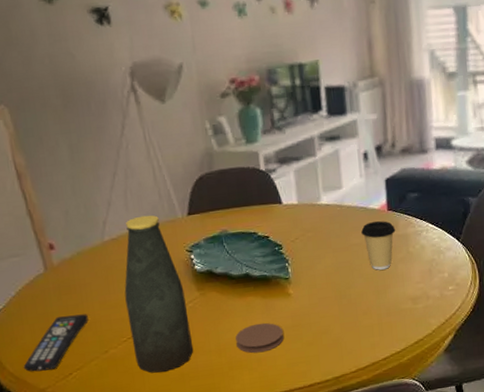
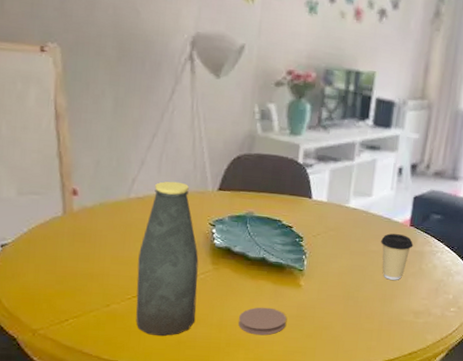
remote control: present [23,314,89,372] -> none [19,261,97,312]

